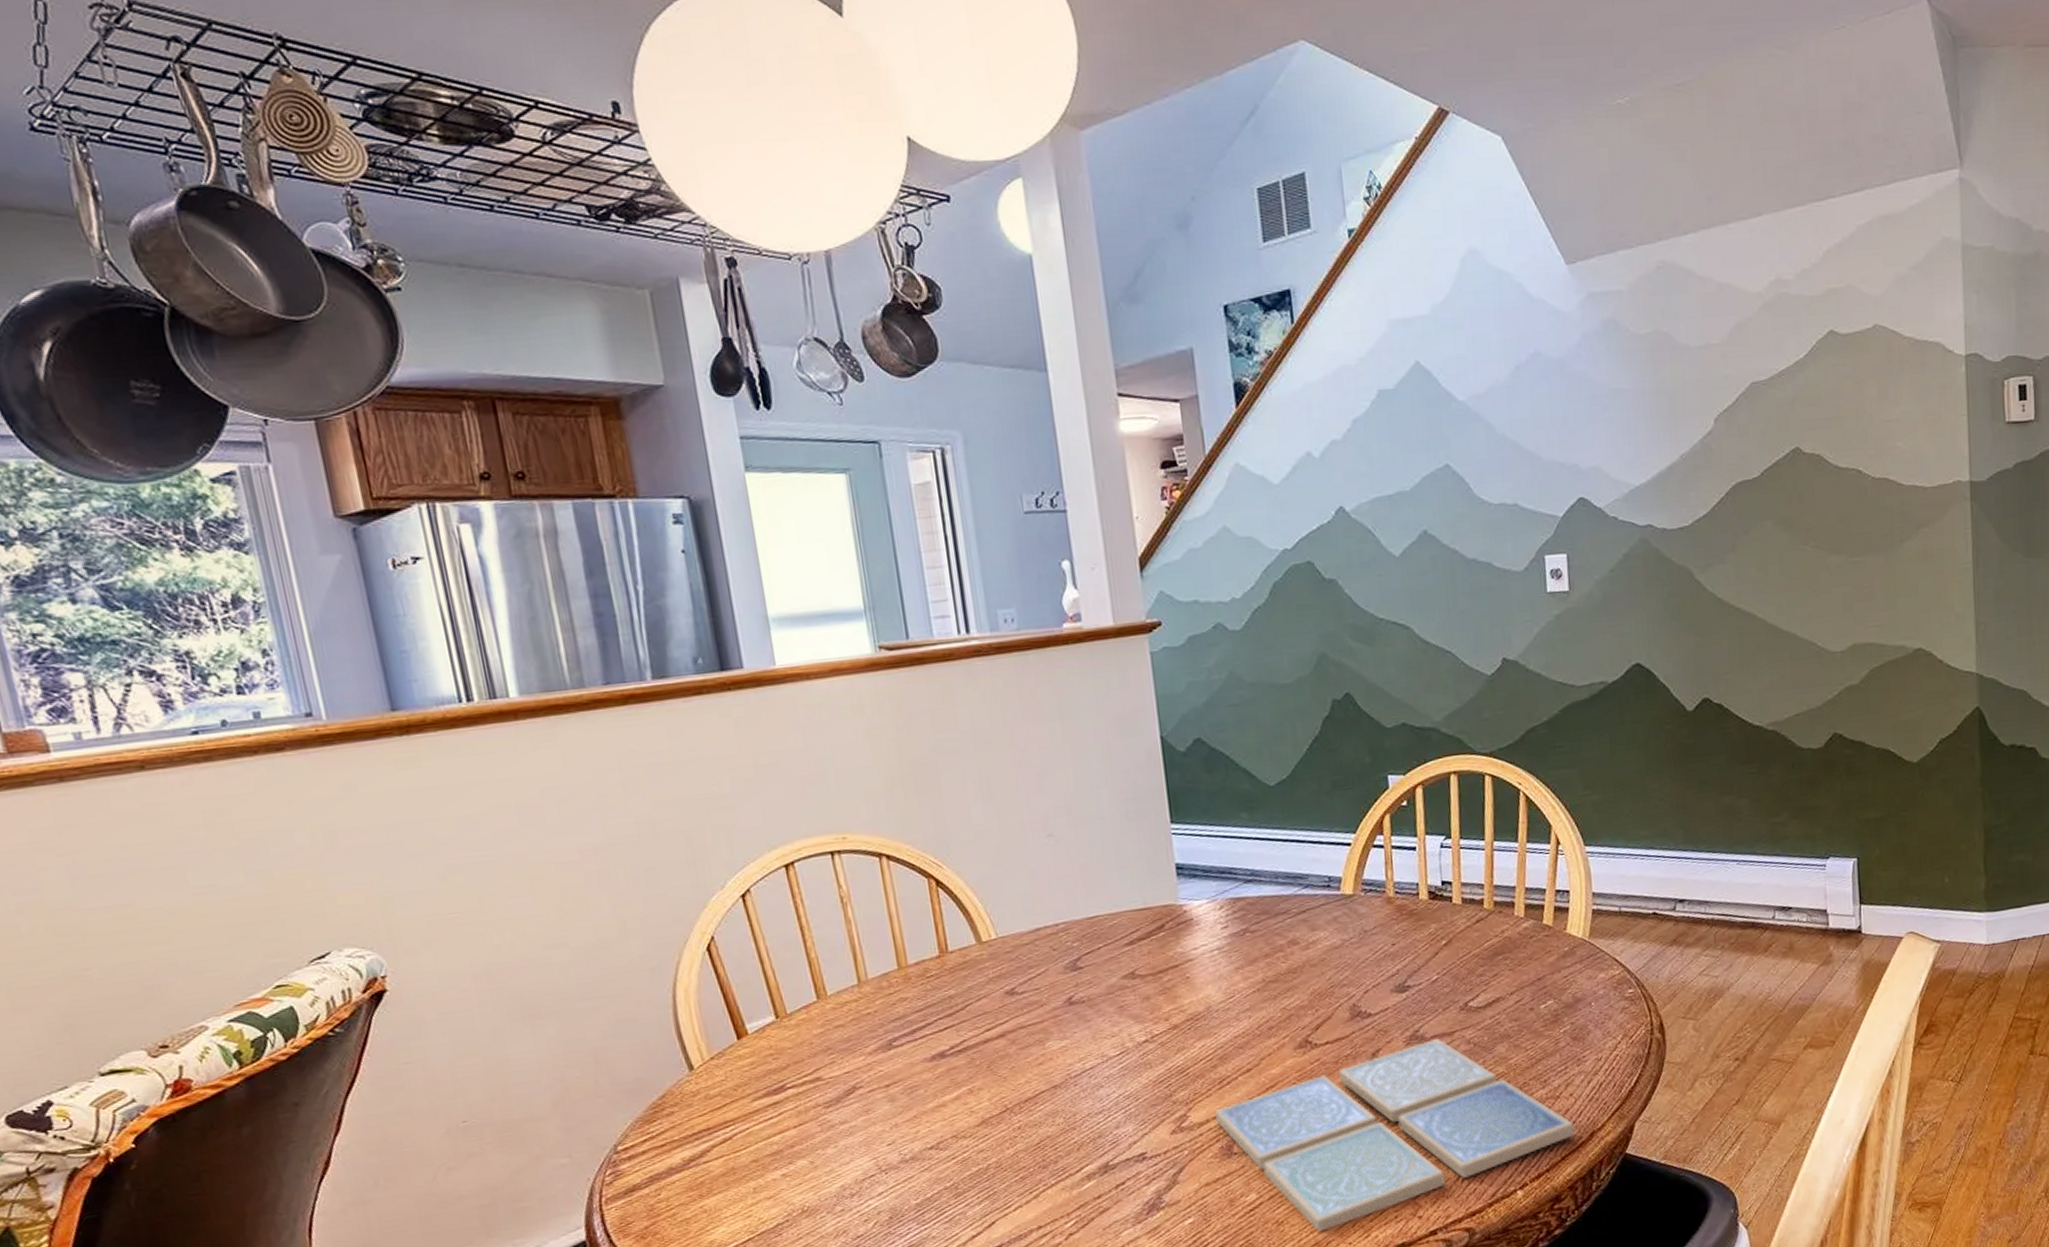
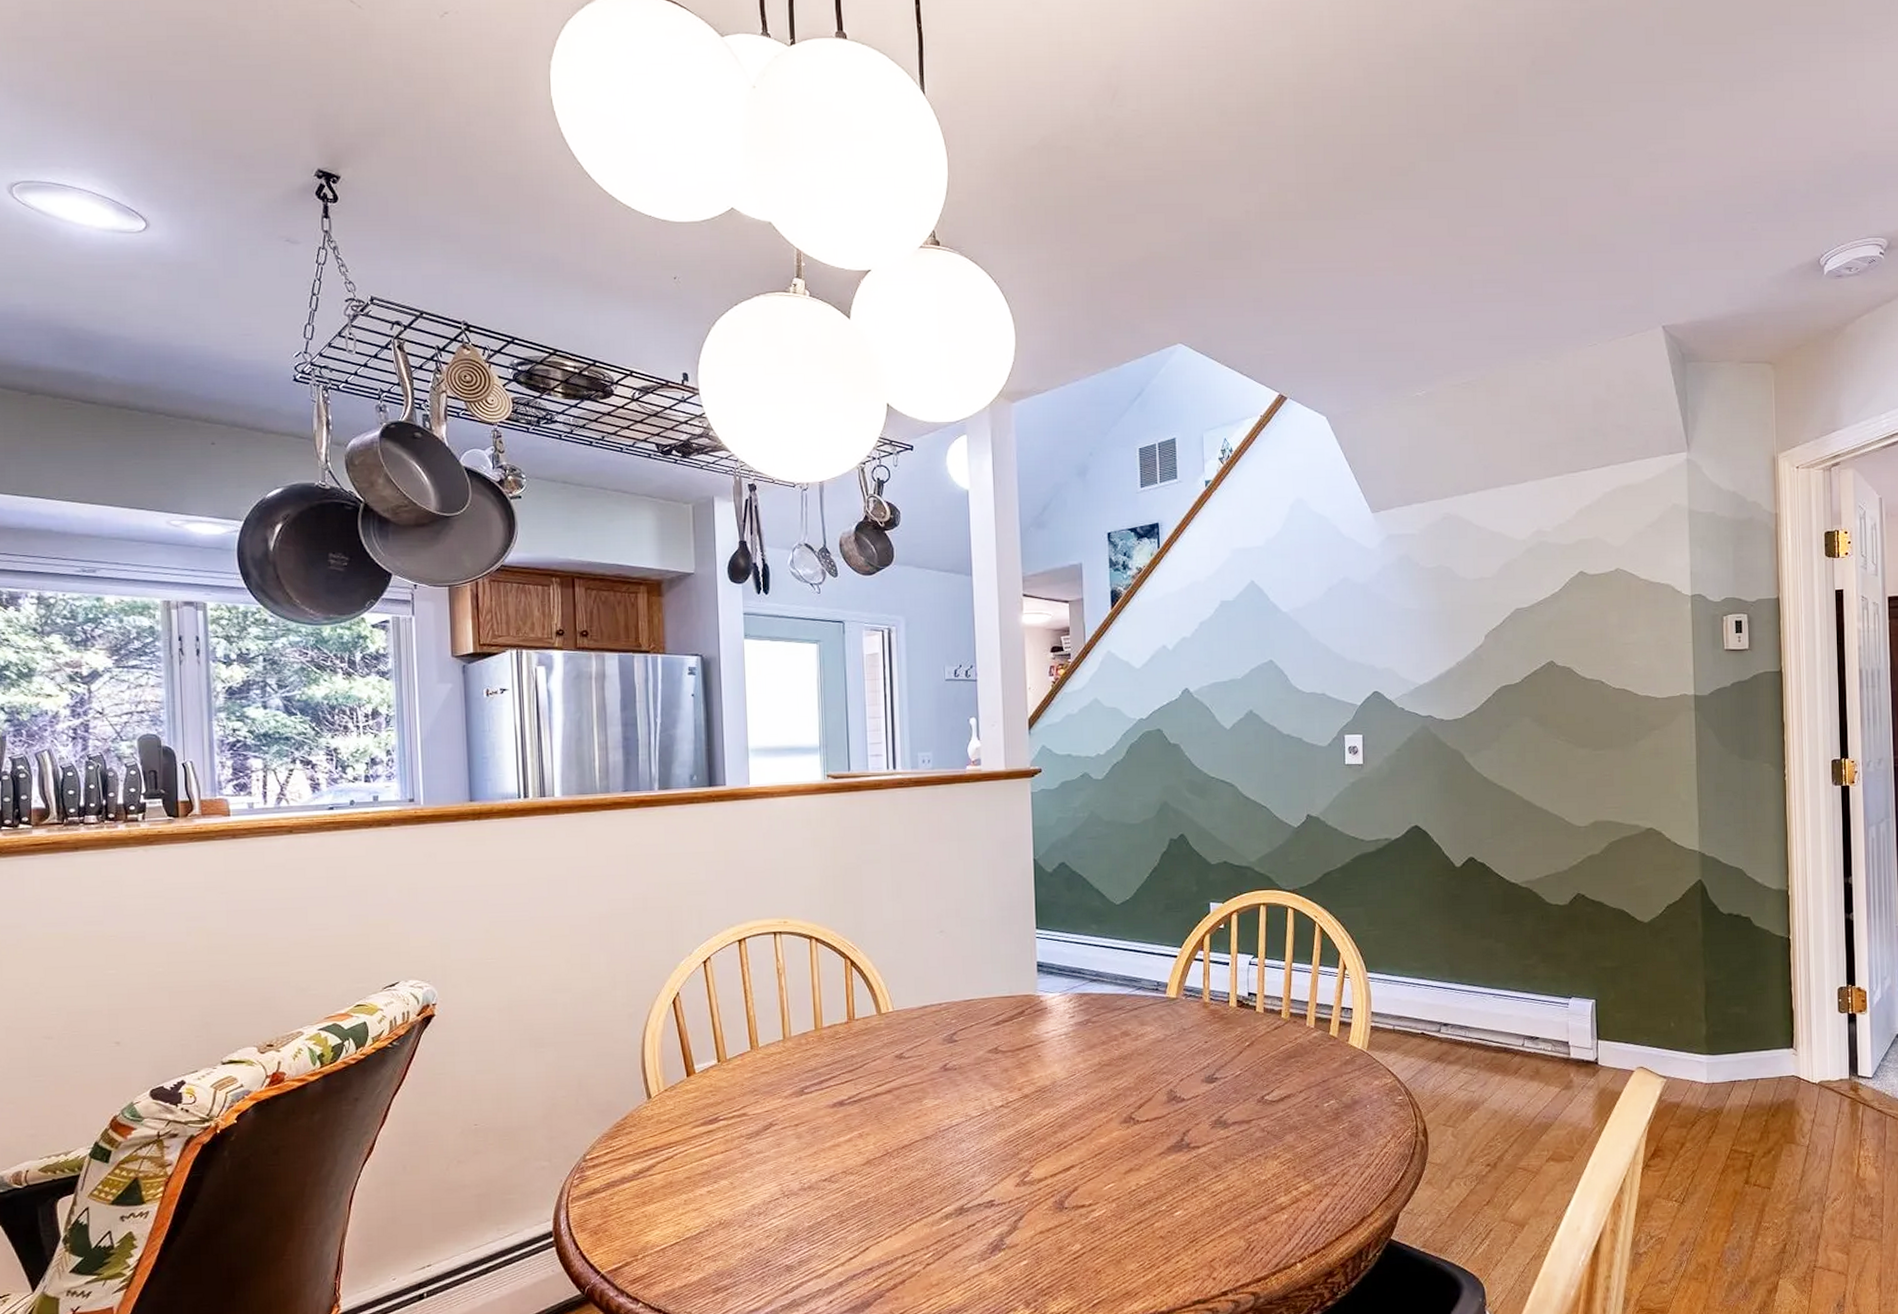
drink coaster: present [1215,1038,1576,1232] -> none [1053,1124,1349,1283]

